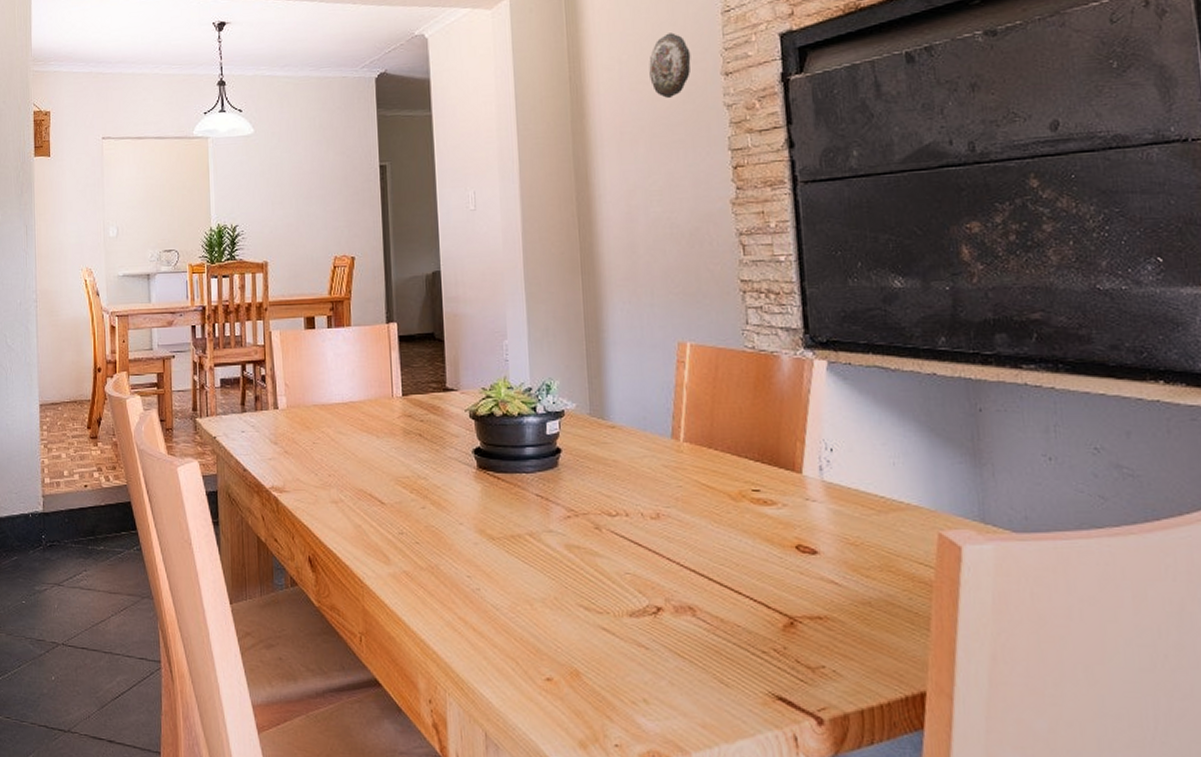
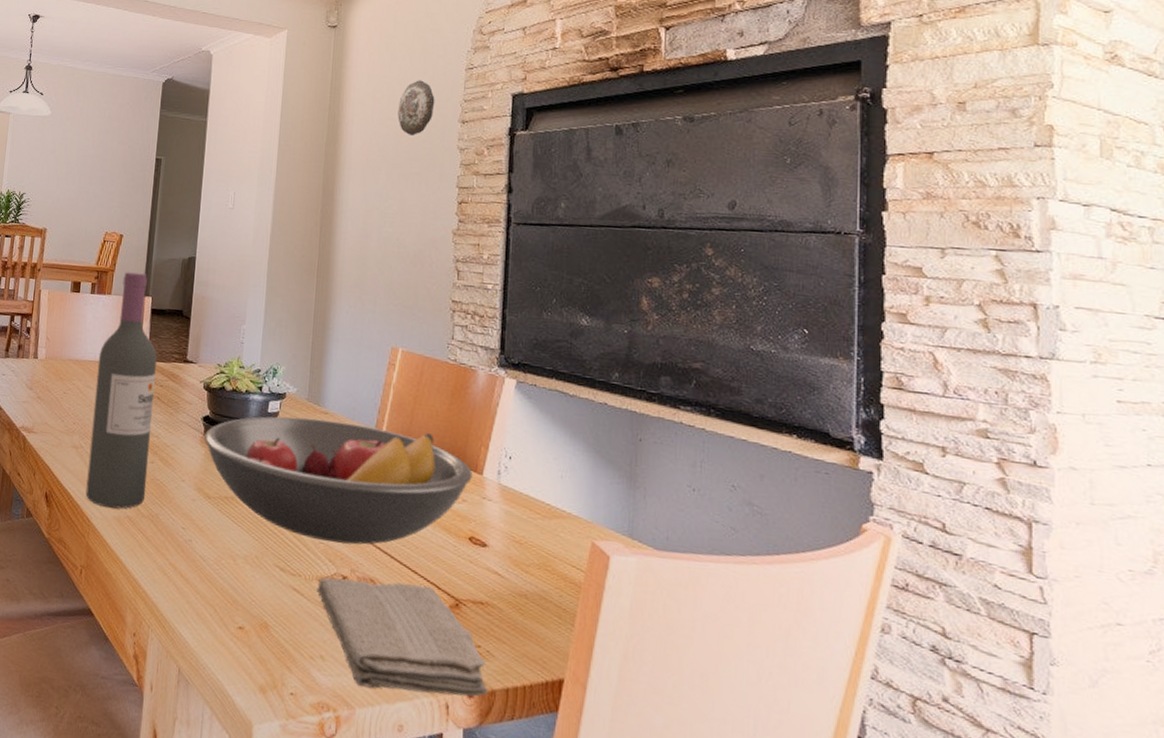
wine bottle: none [346,297,421,564] -> present [85,272,158,509]
fruit bowl: none [477,434,791,571] -> present [203,416,473,545]
washcloth: none [629,606,840,728] -> present [316,577,488,697]

